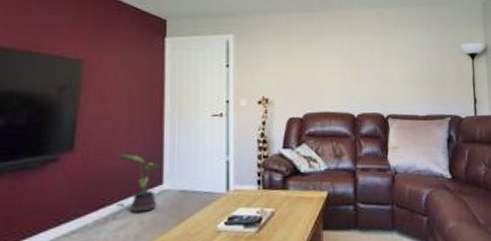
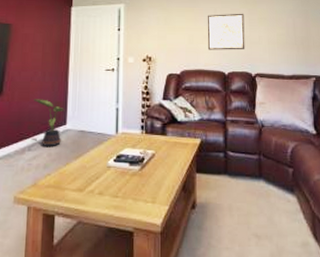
wall art: none [333,46,377,89] -> present [207,13,245,50]

